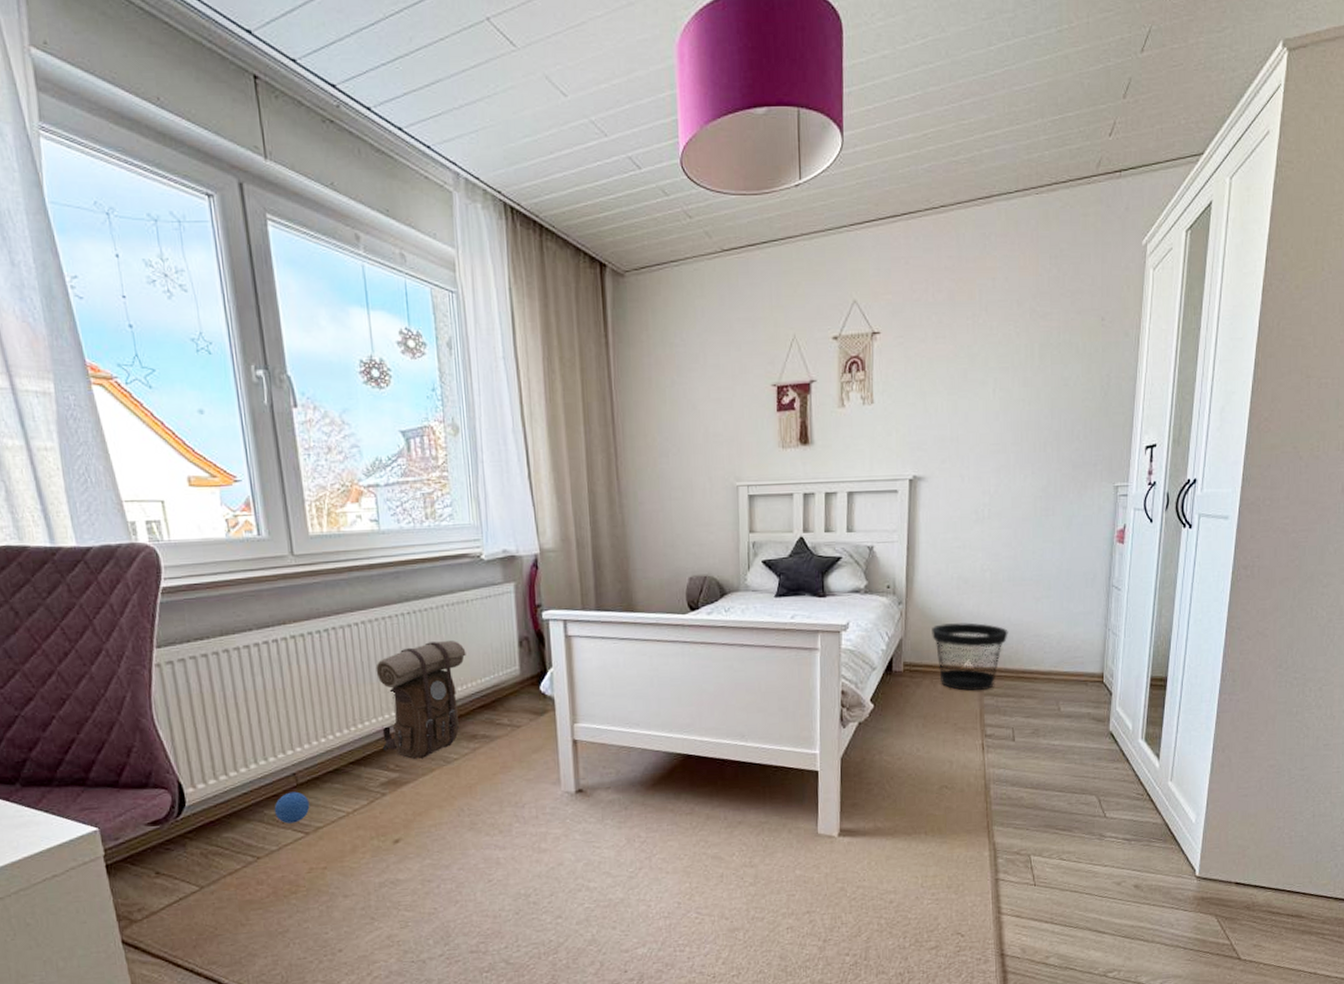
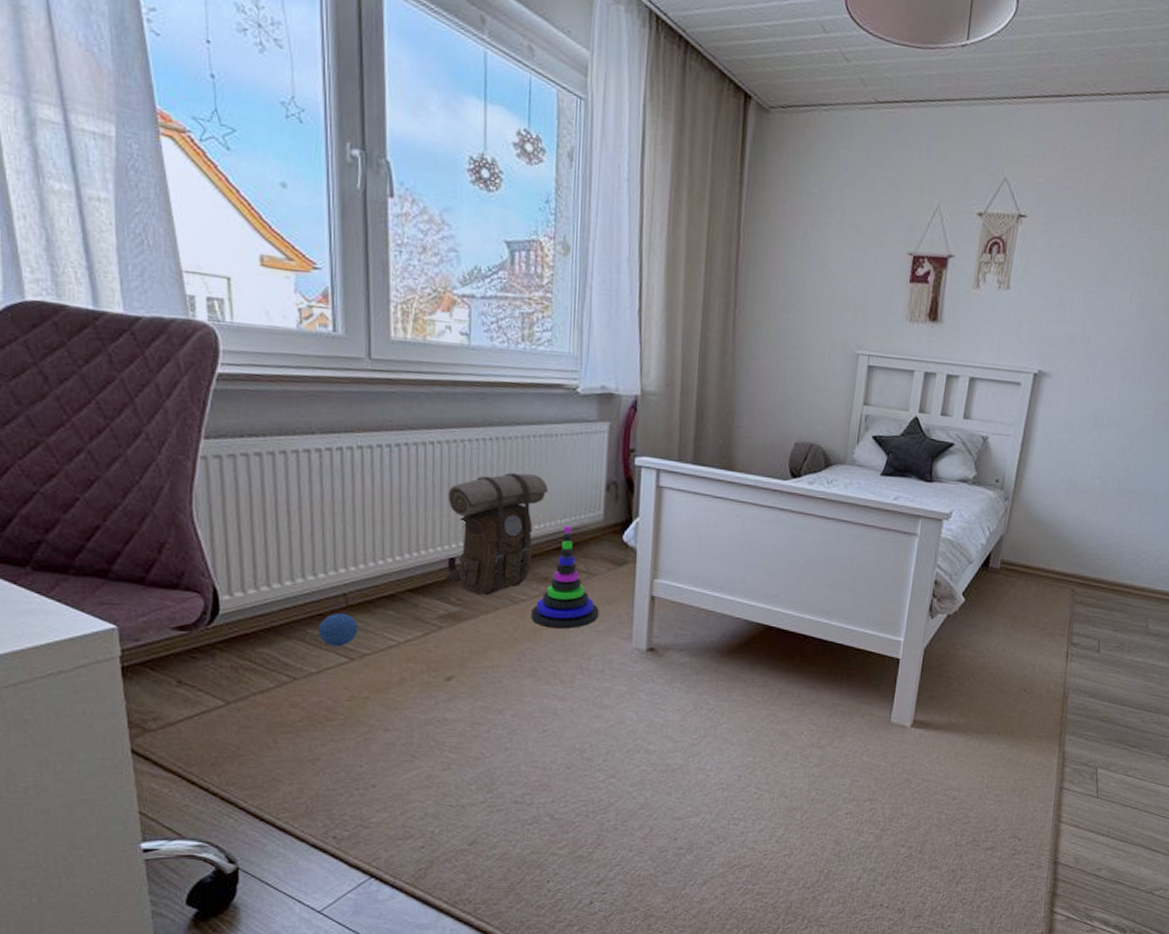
stacking toy: none [464,684,527,783] -> present [531,526,599,629]
wastebasket: present [932,622,1008,691] -> none [1033,526,1109,599]

